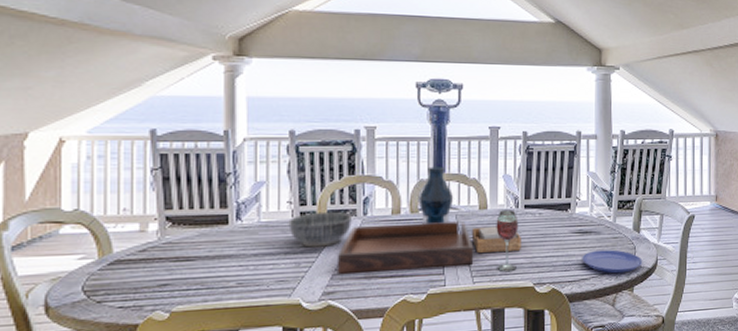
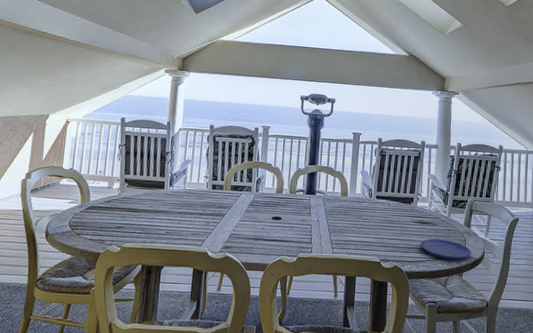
bowl: present [288,211,353,248] -> none [203,186,249,212]
serving tray: present [336,221,474,274] -> none [234,200,335,238]
vase: present [418,166,454,225] -> none [296,159,323,204]
napkin holder: present [471,226,521,254] -> none [334,209,373,232]
wineglass: present [496,210,519,271] -> none [352,198,371,247]

